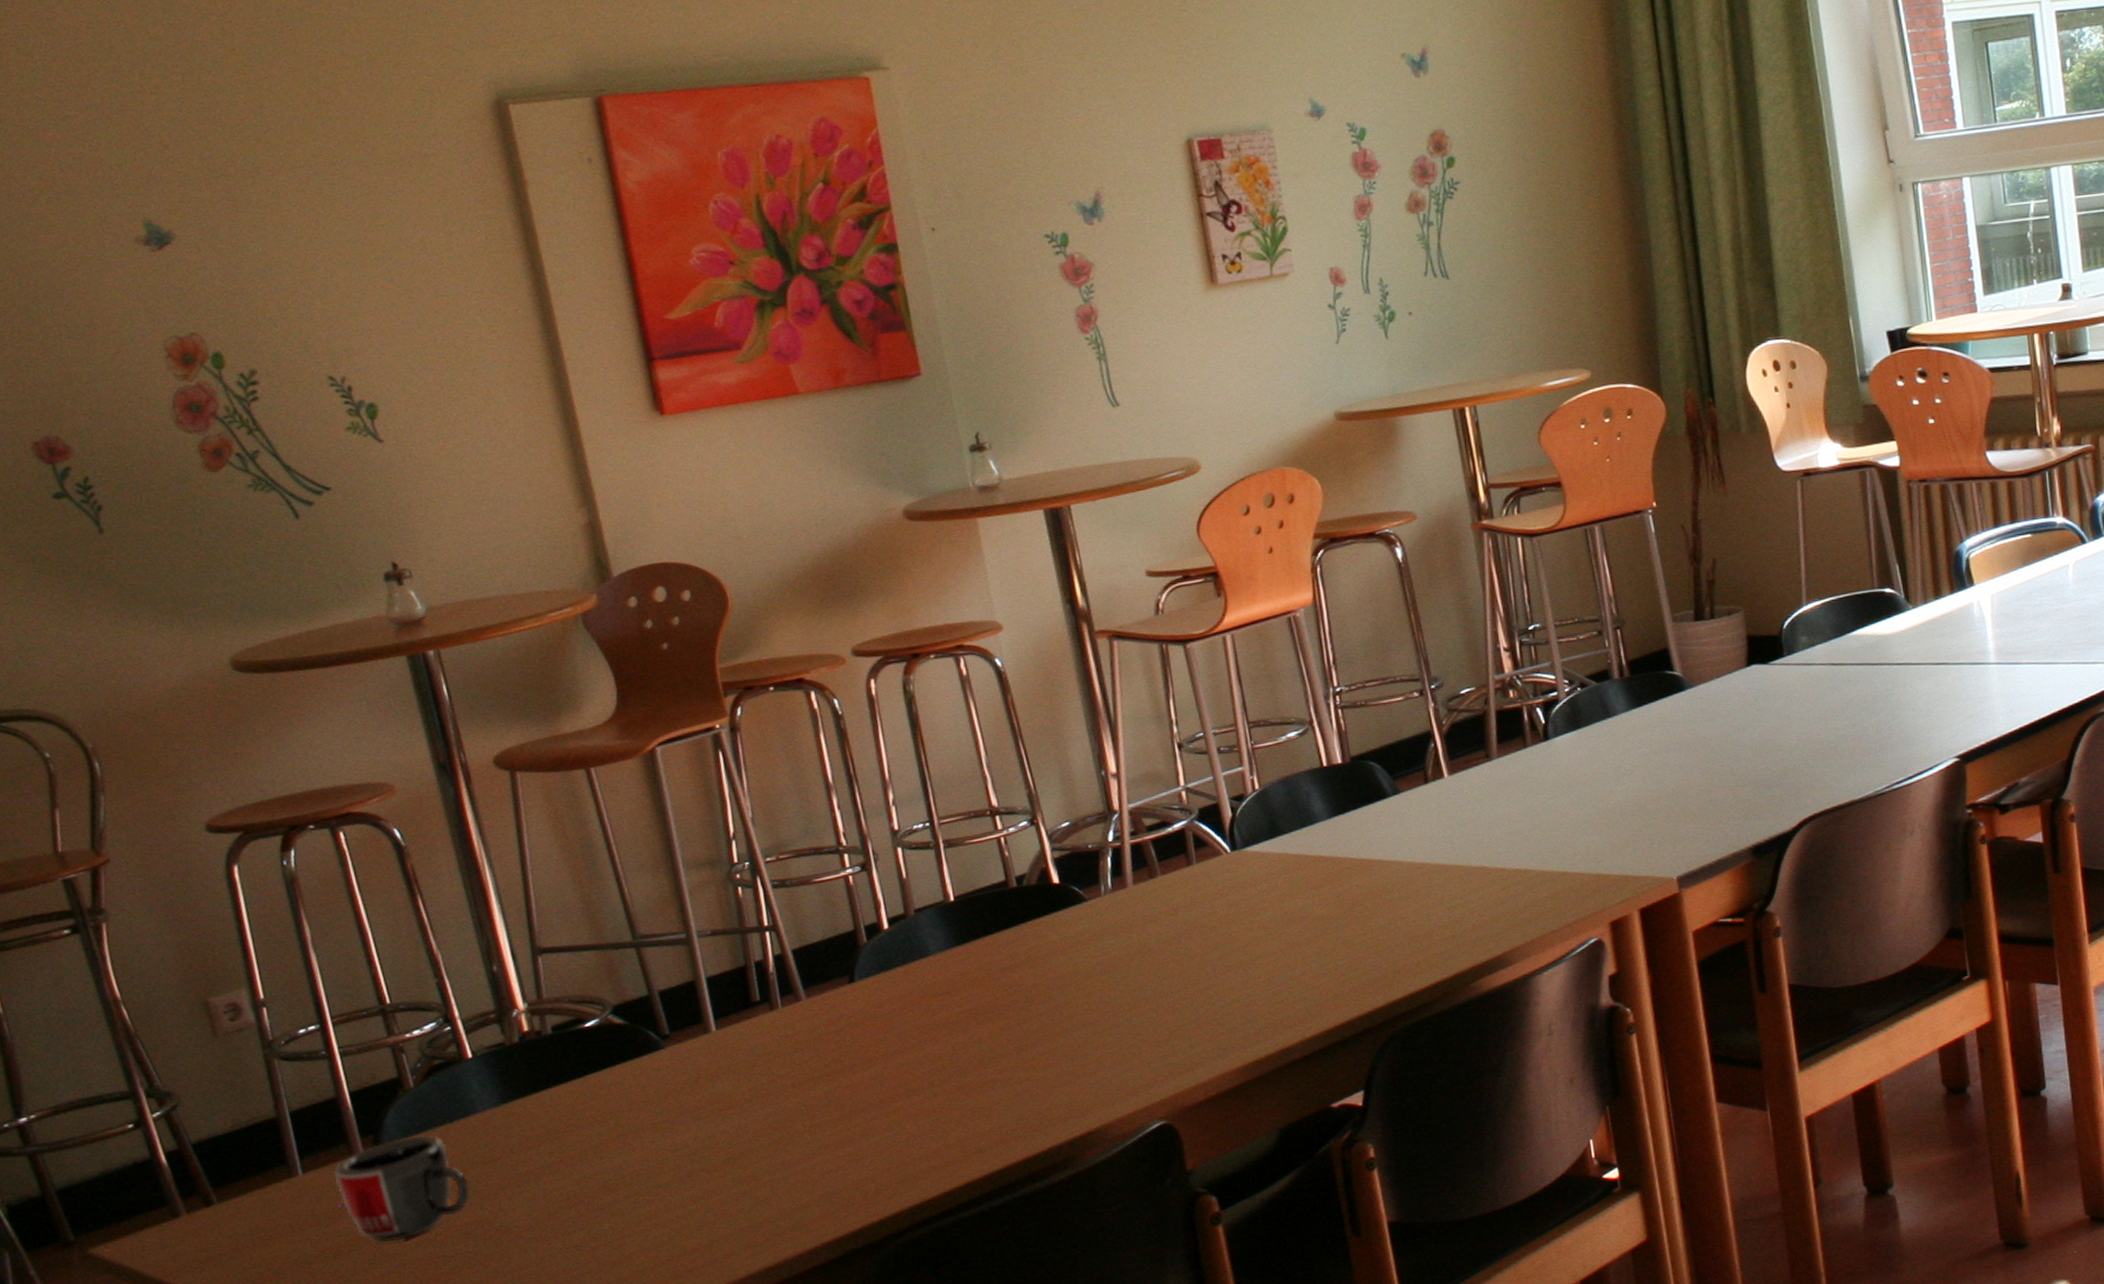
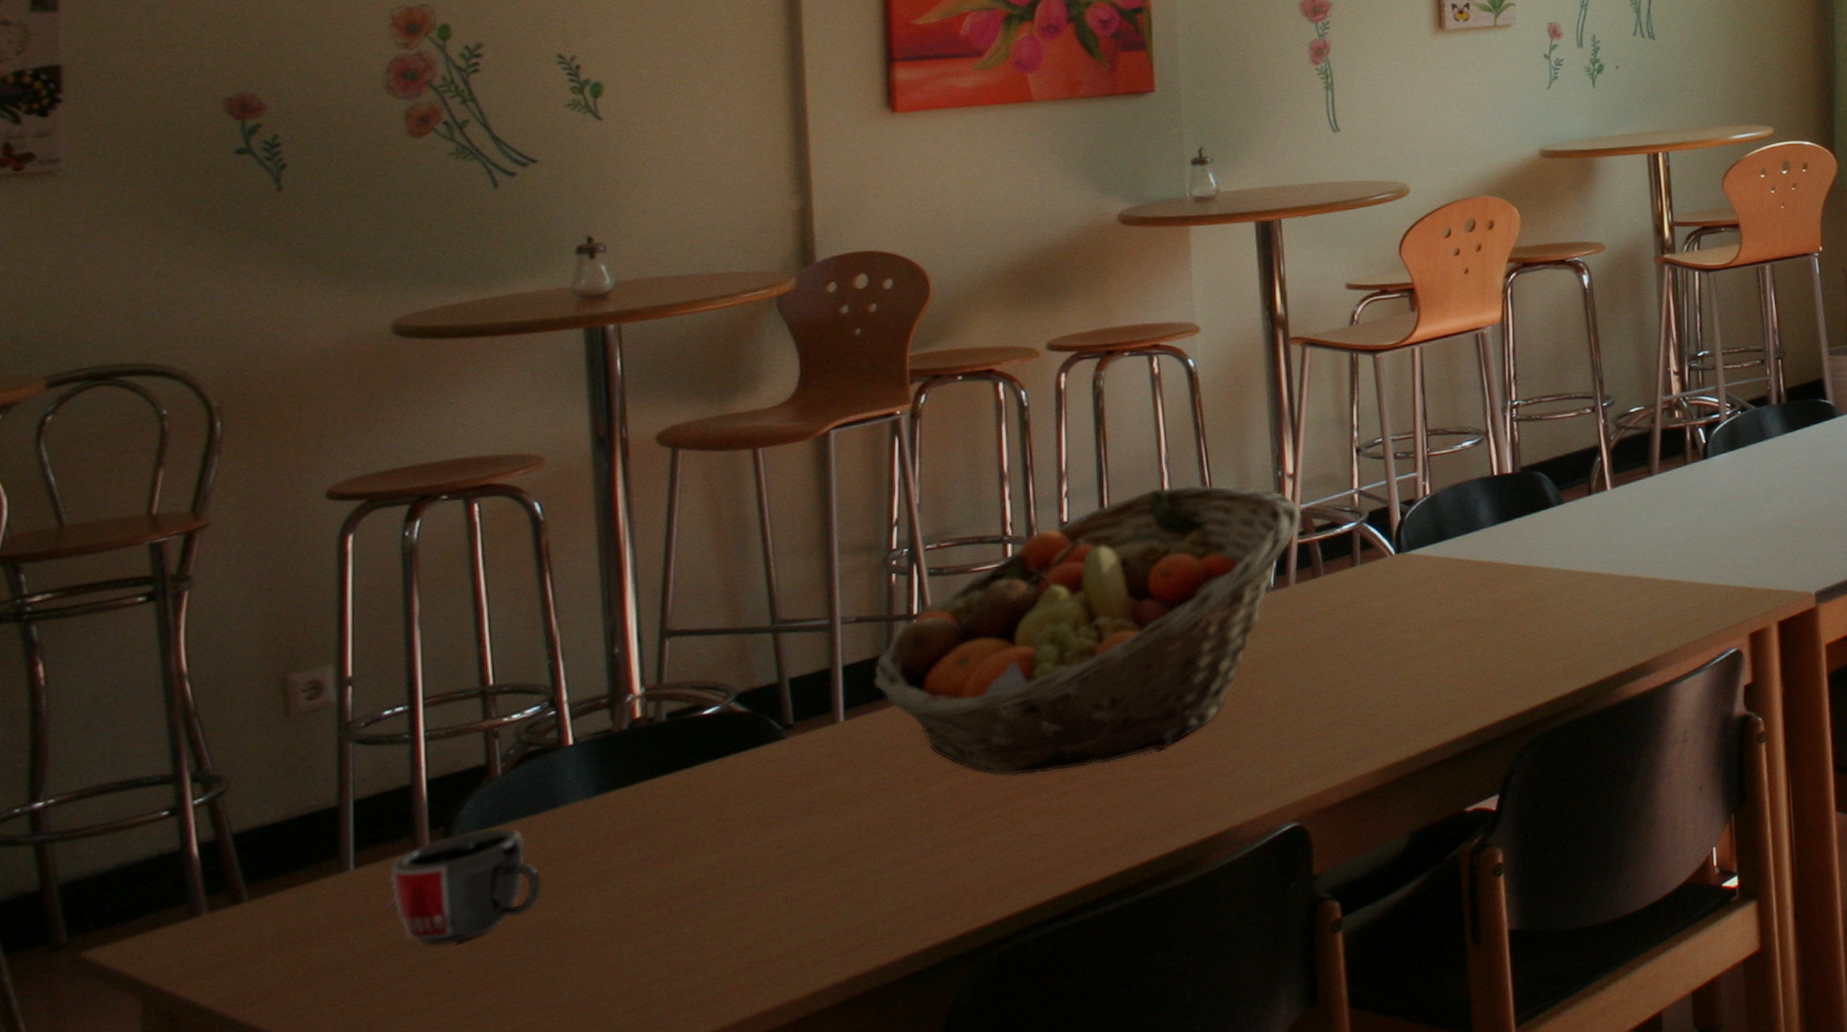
fruit basket: none [736,787,1130,1080] -> present [873,485,1301,776]

